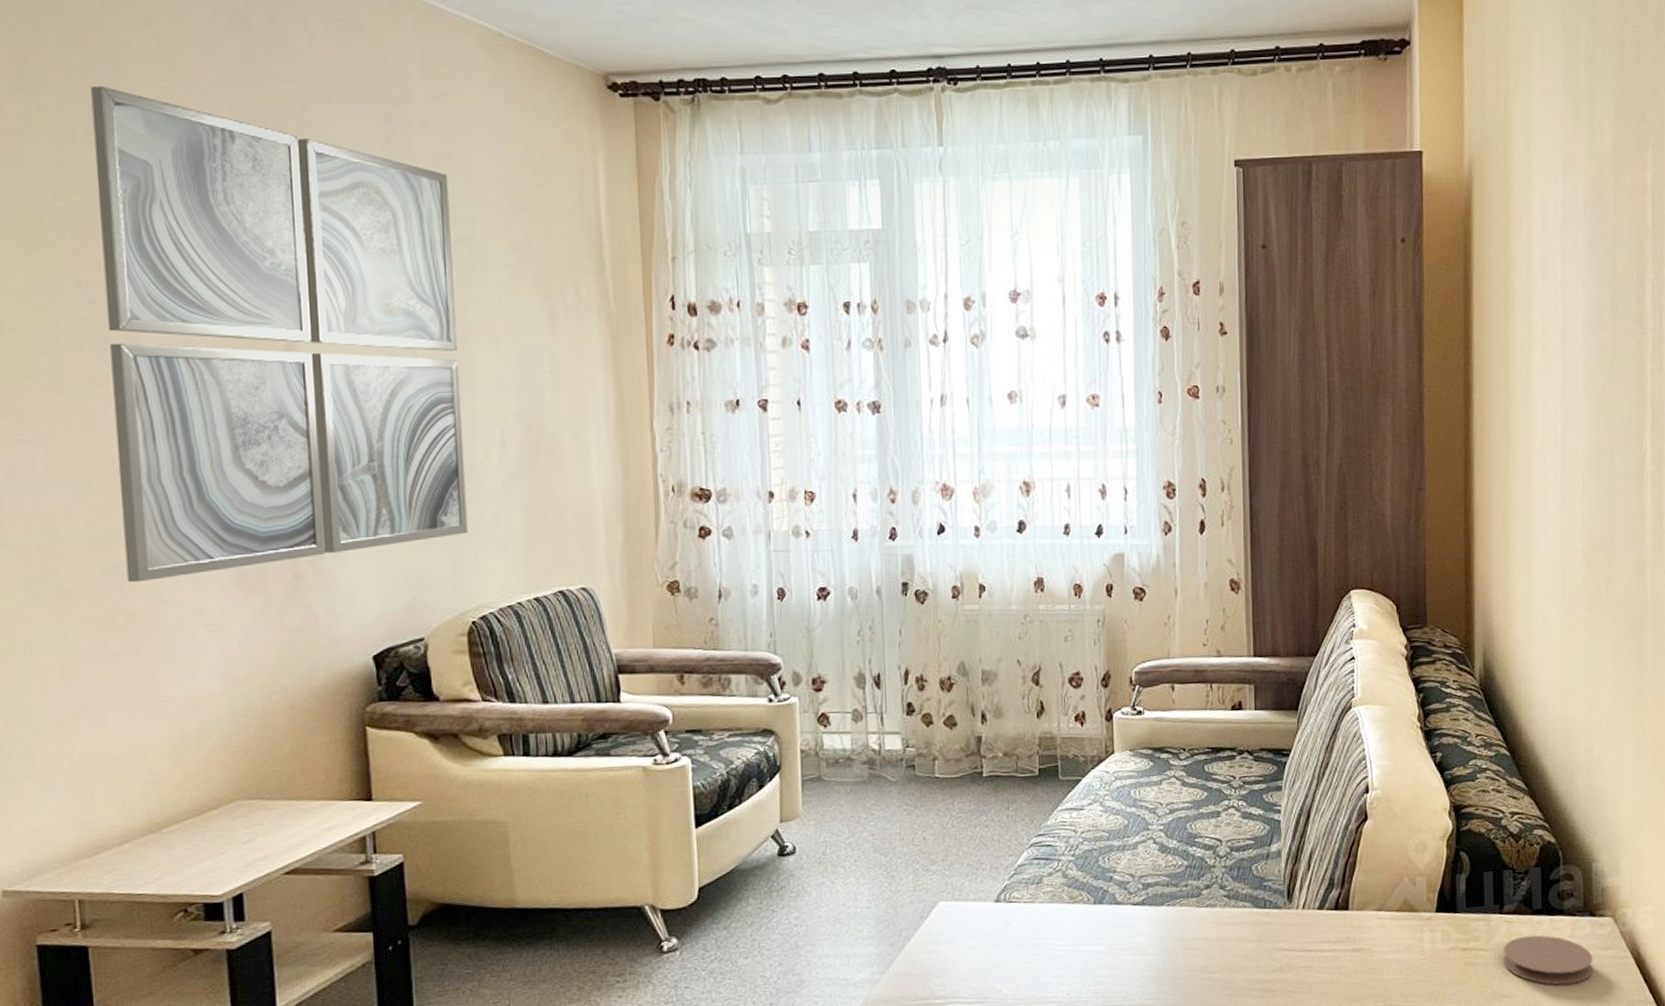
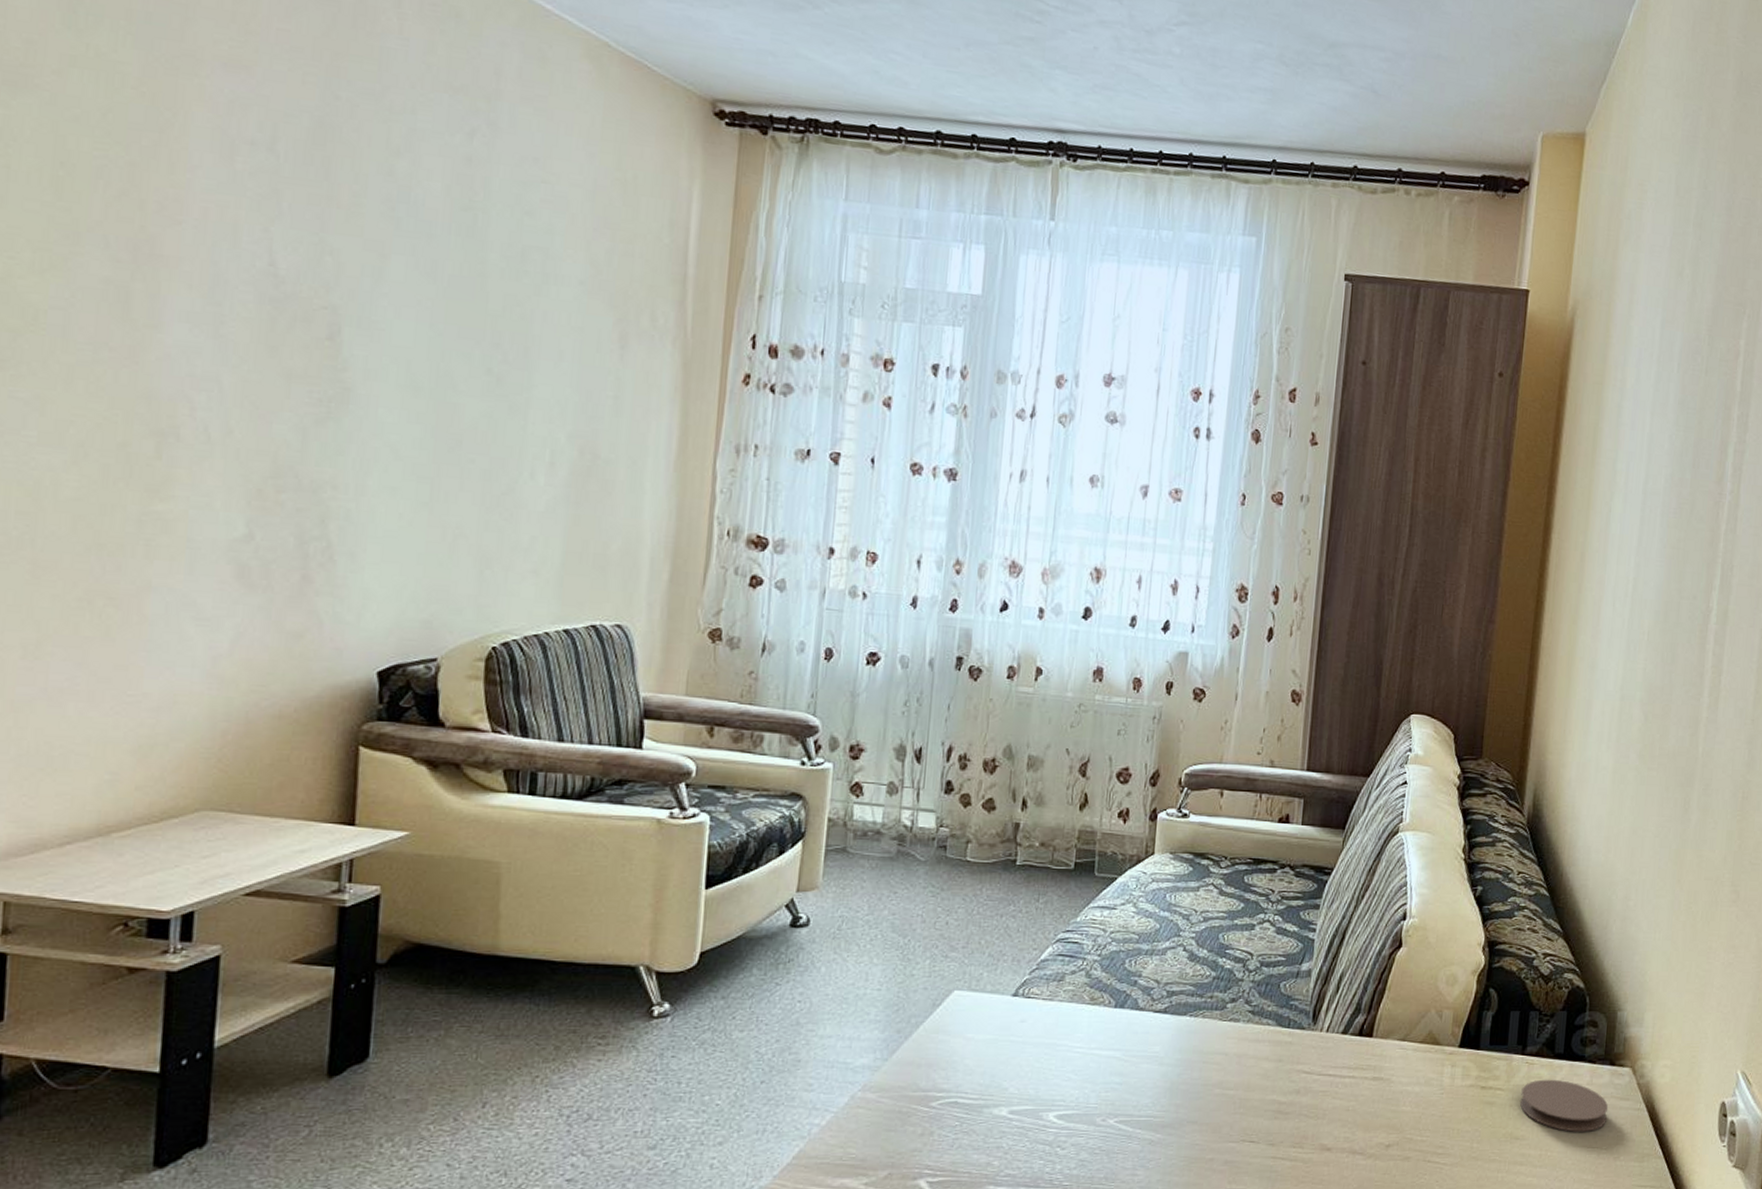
wall art: present [91,85,468,583] -> none [112,35,531,565]

